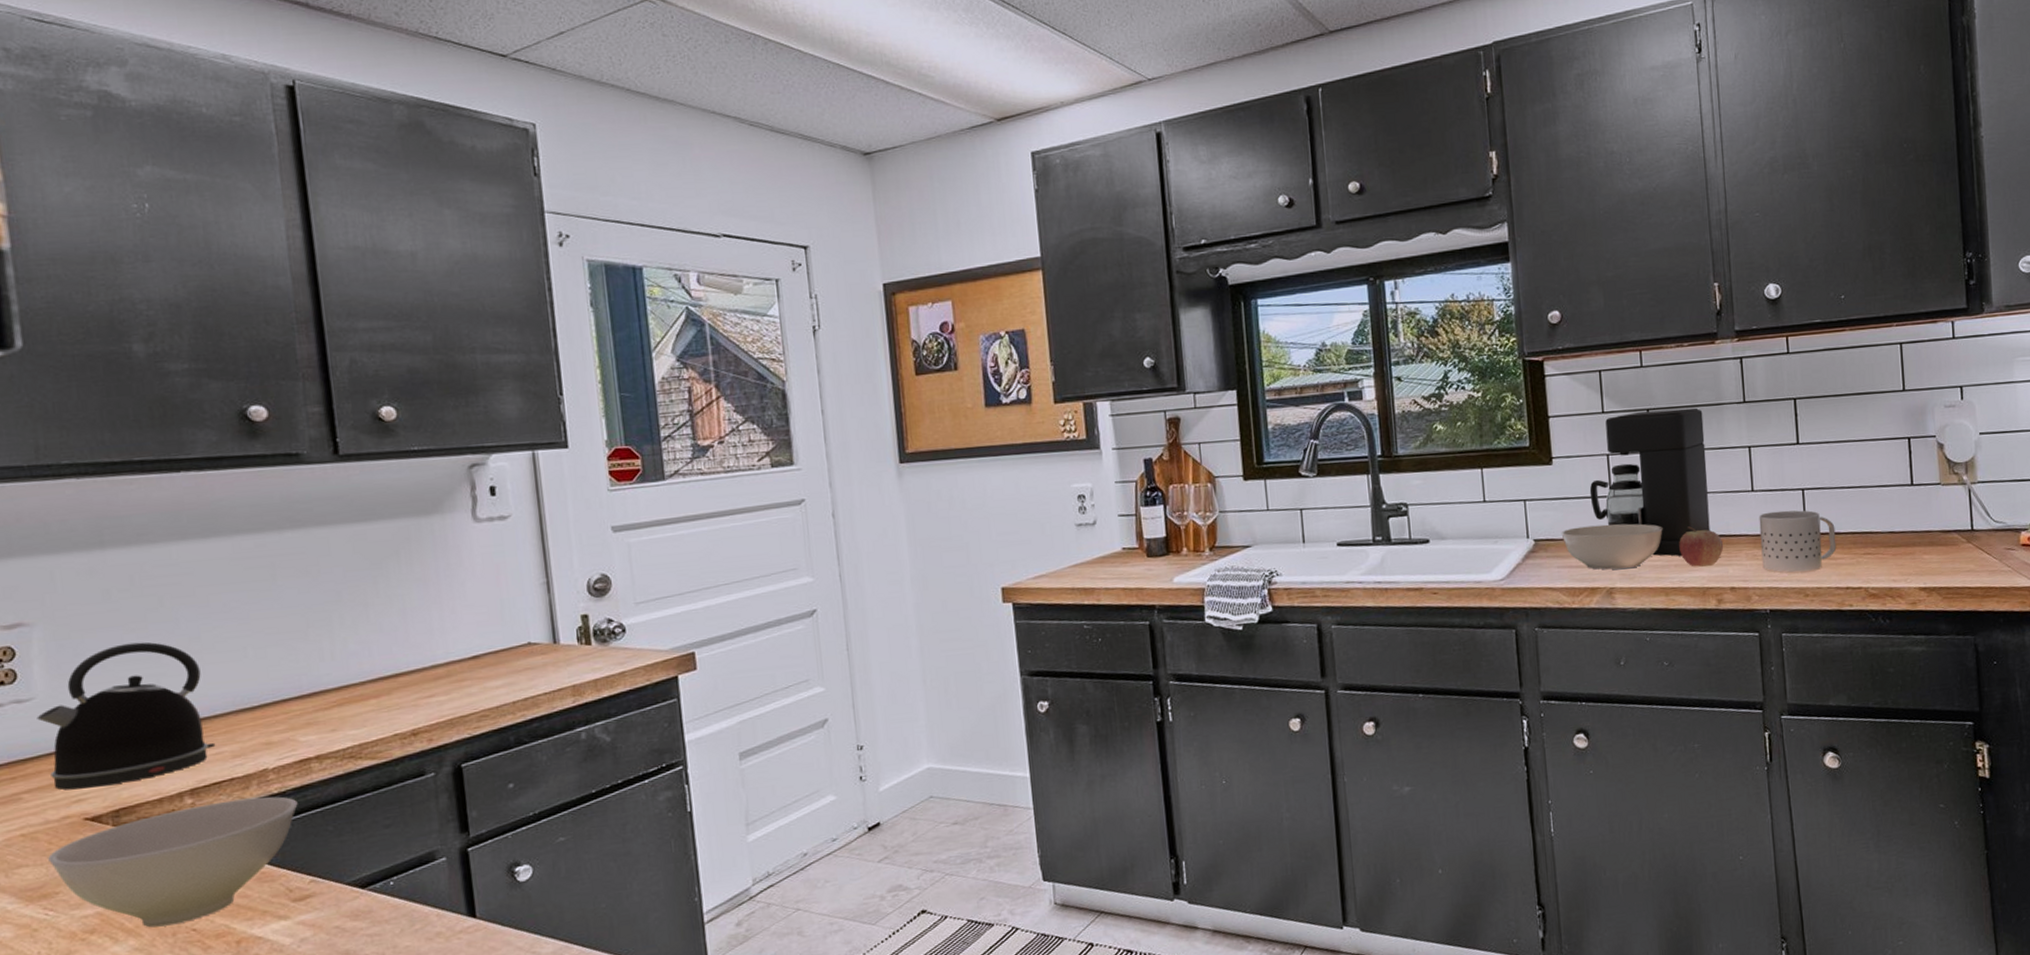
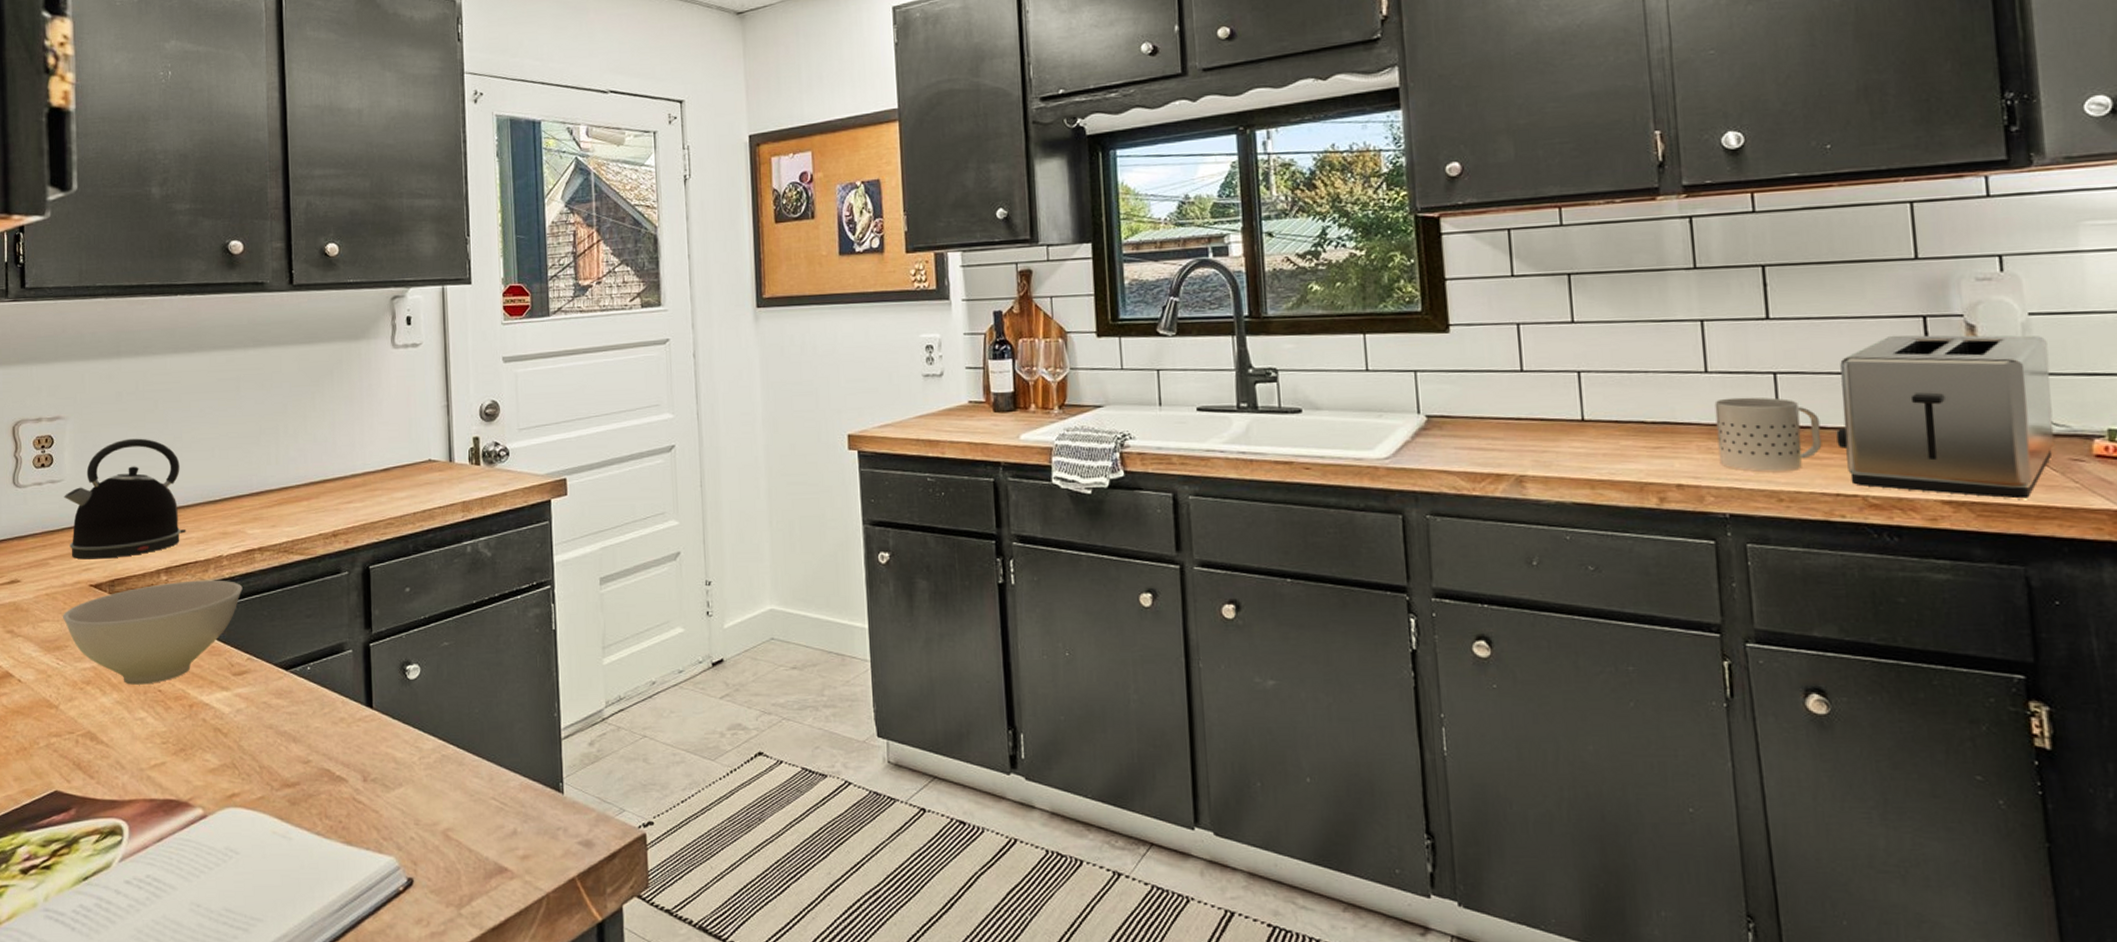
bowl: present [1561,523,1663,570] -> none [1459,402,1588,455]
coffee maker: present [1589,407,1710,556] -> none [1495,273,1650,444]
fruit: present [1679,526,1724,567] -> none [1608,410,1668,459]
toaster: none [1847,450,1996,583] -> present [1836,335,2055,499]

